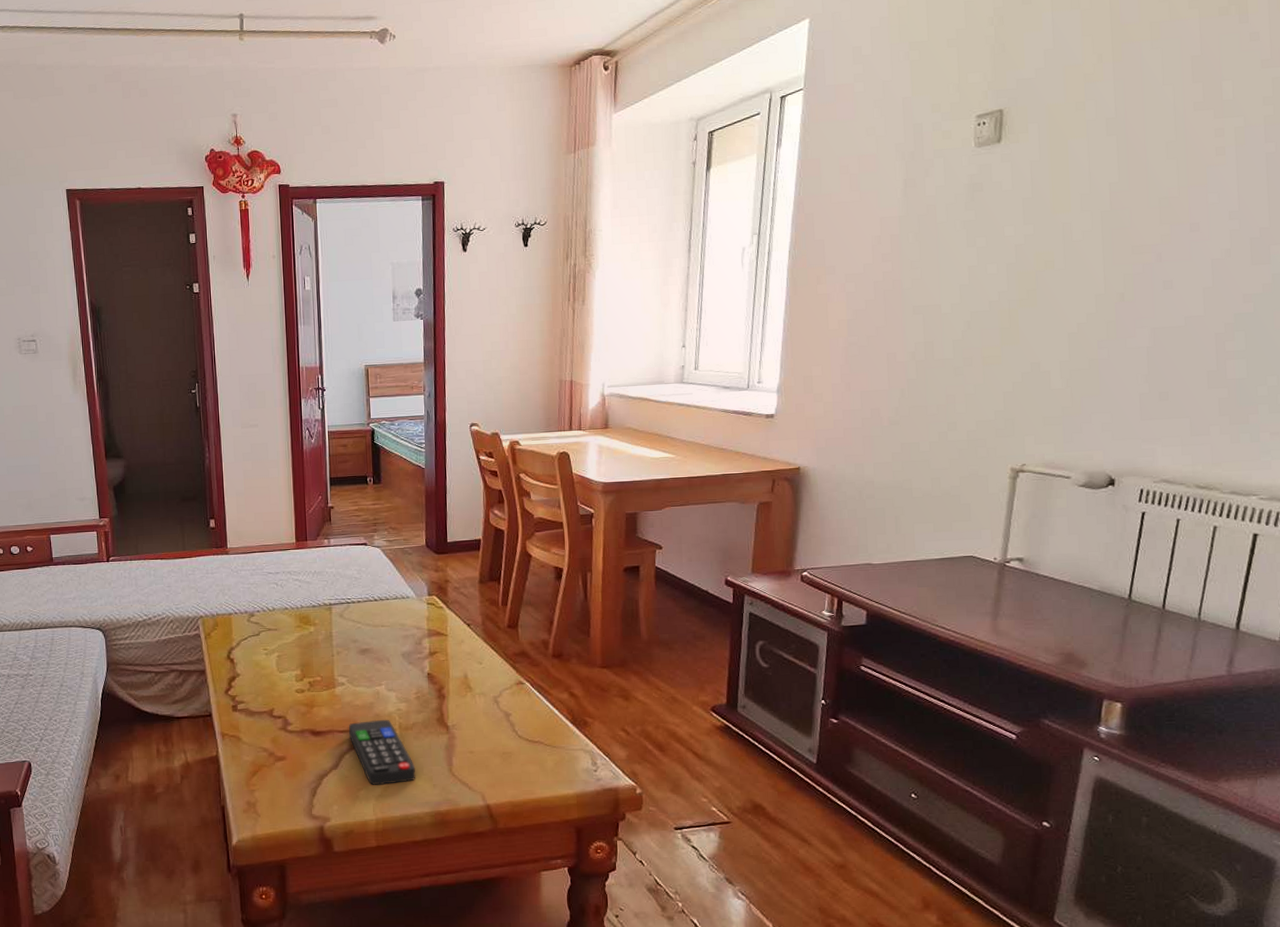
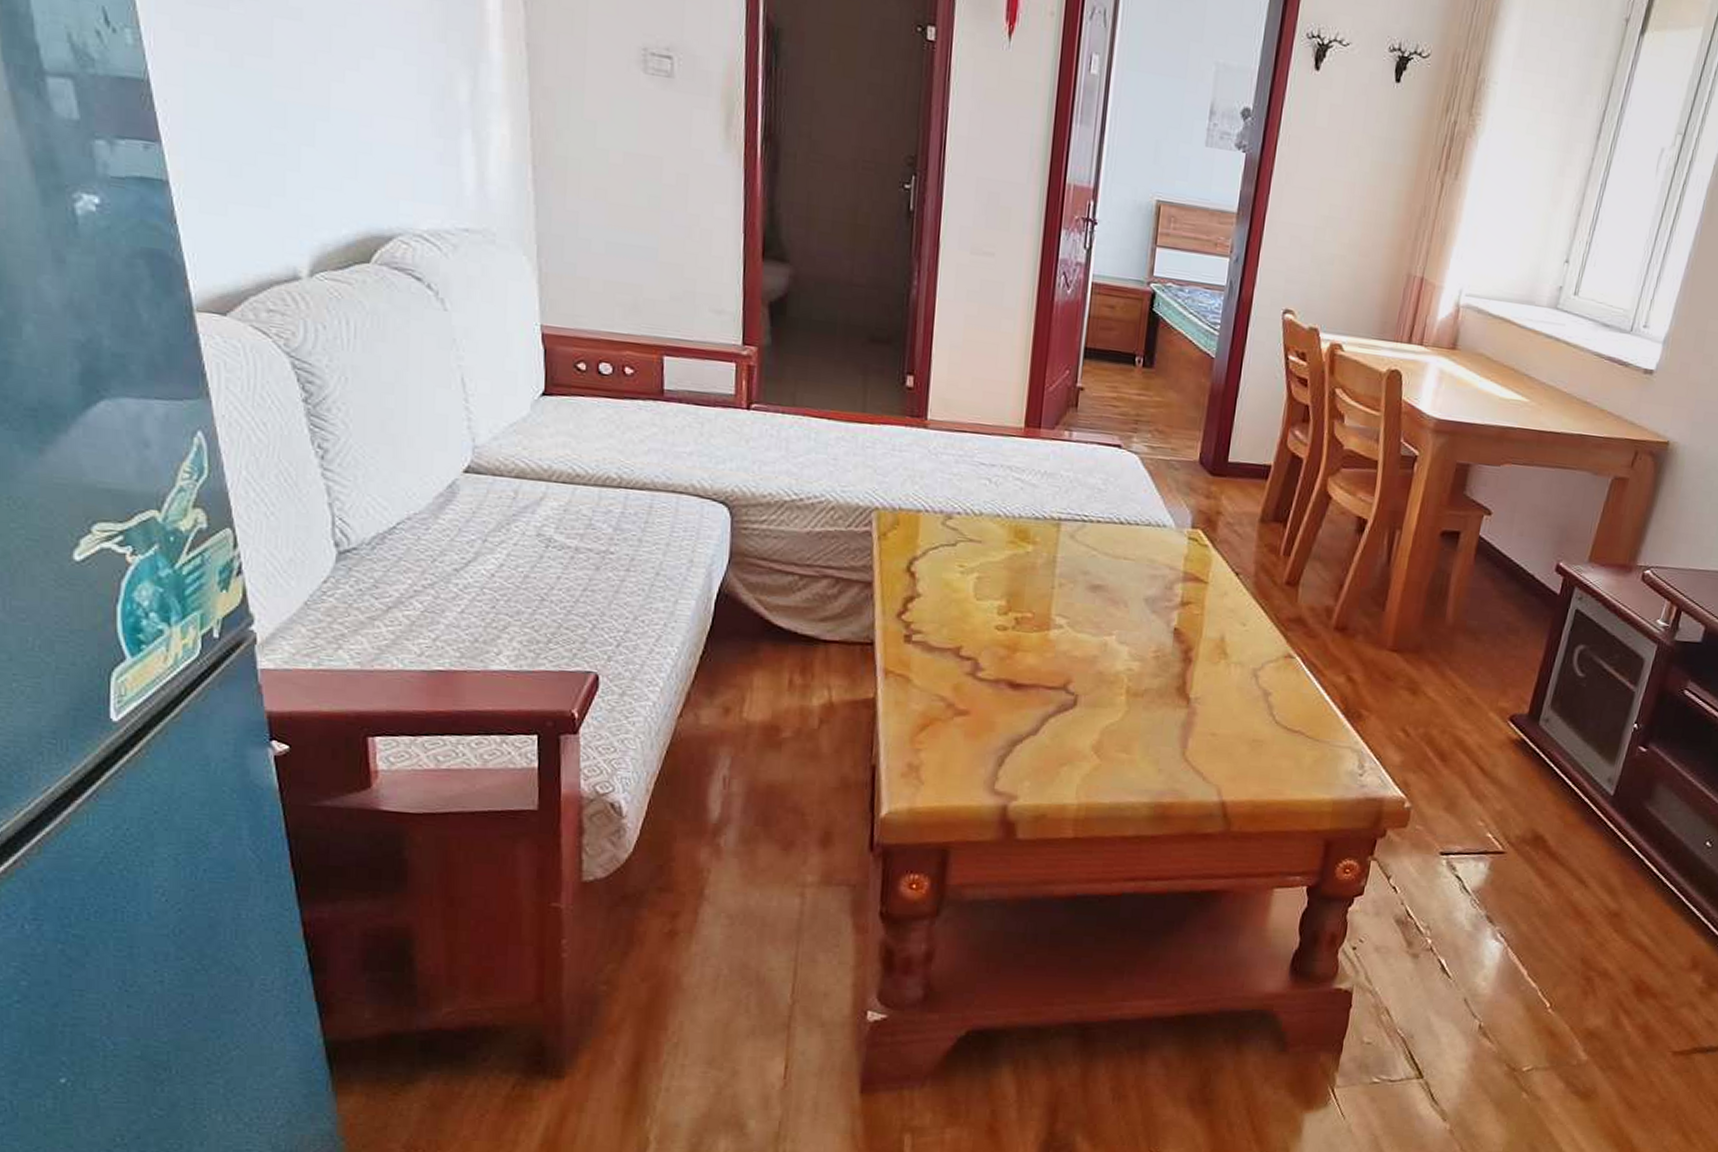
remote control: present [348,719,416,785] -> none [1058,678,1140,762]

